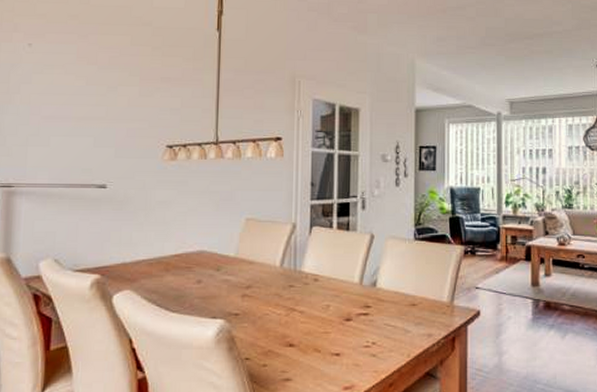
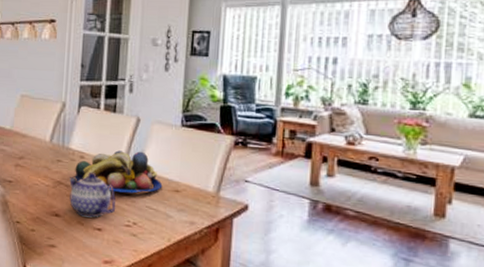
teapot: none [303,294,354,343] -> present [69,172,117,218]
fruit bowl: none [309,268,400,313] -> present [75,150,163,194]

